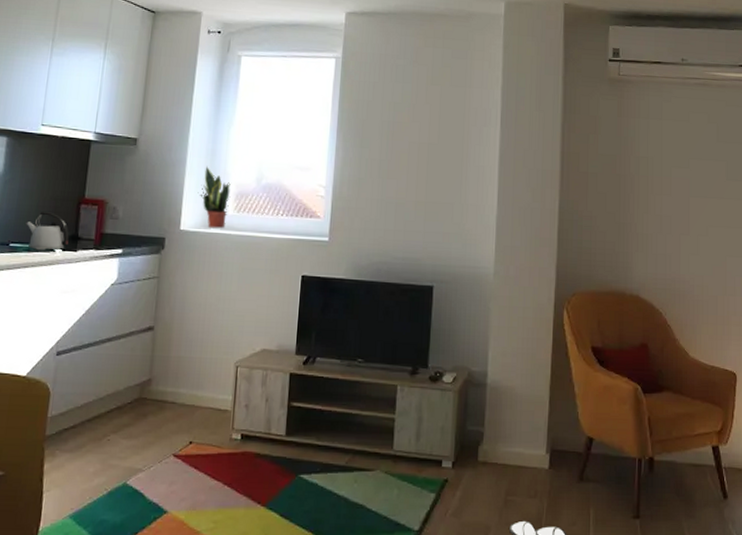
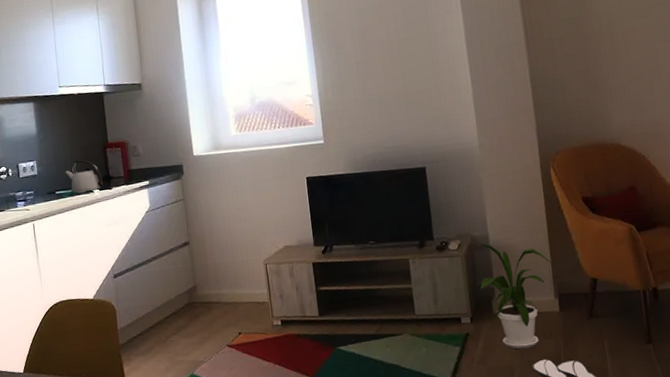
potted plant: present [198,166,231,229] -> none [202,96,232,150]
house plant: none [457,379,549,506] -> present [470,243,552,350]

